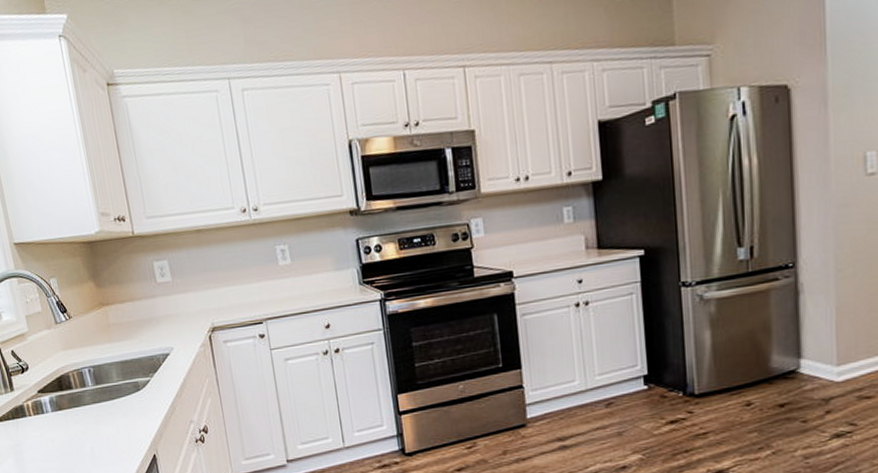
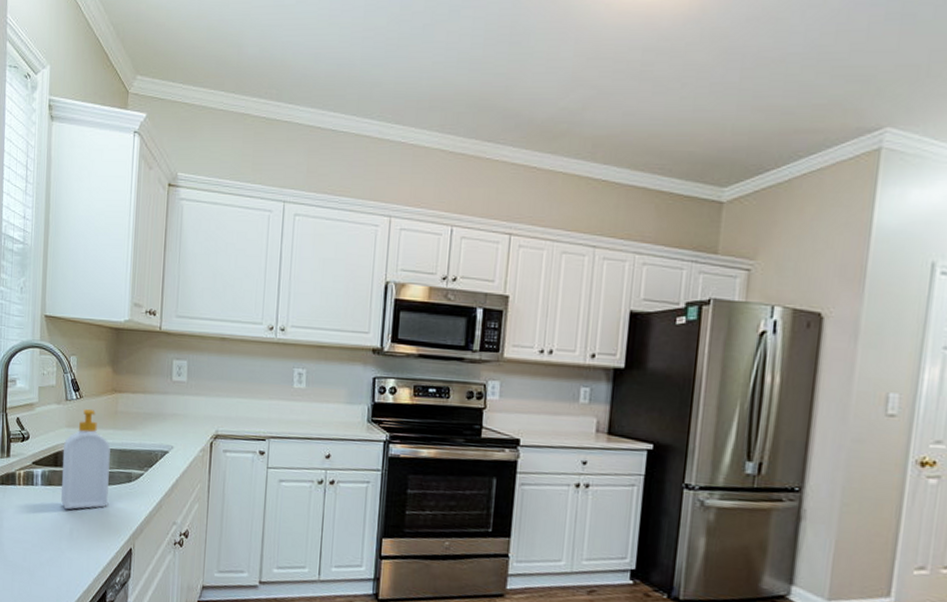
soap bottle: none [64,327,122,429] -> present [61,408,111,510]

